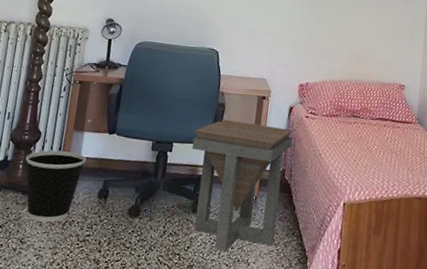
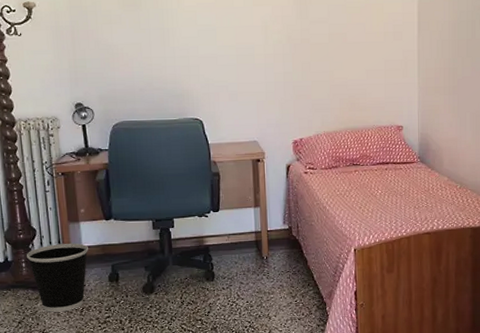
side table: present [192,119,293,250] -> none [193,187,294,310]

